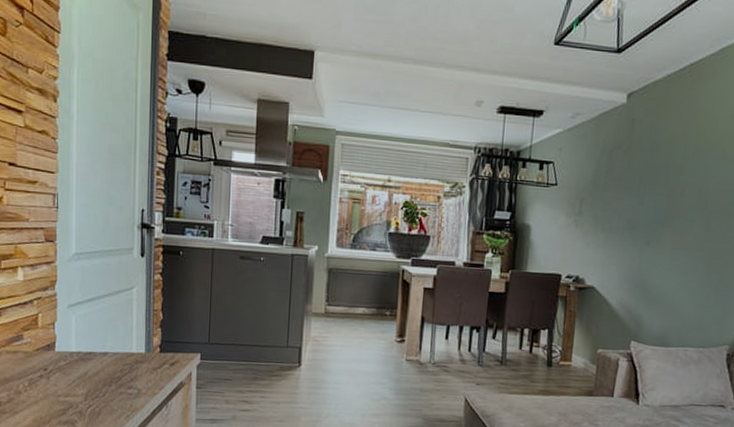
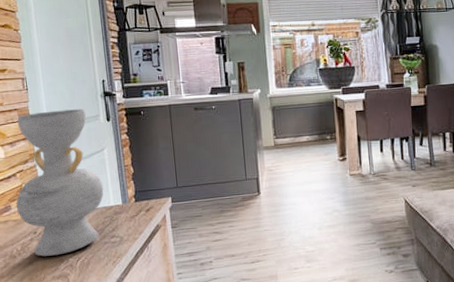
decorative vase: none [28,235,127,399] -> present [16,109,104,256]

